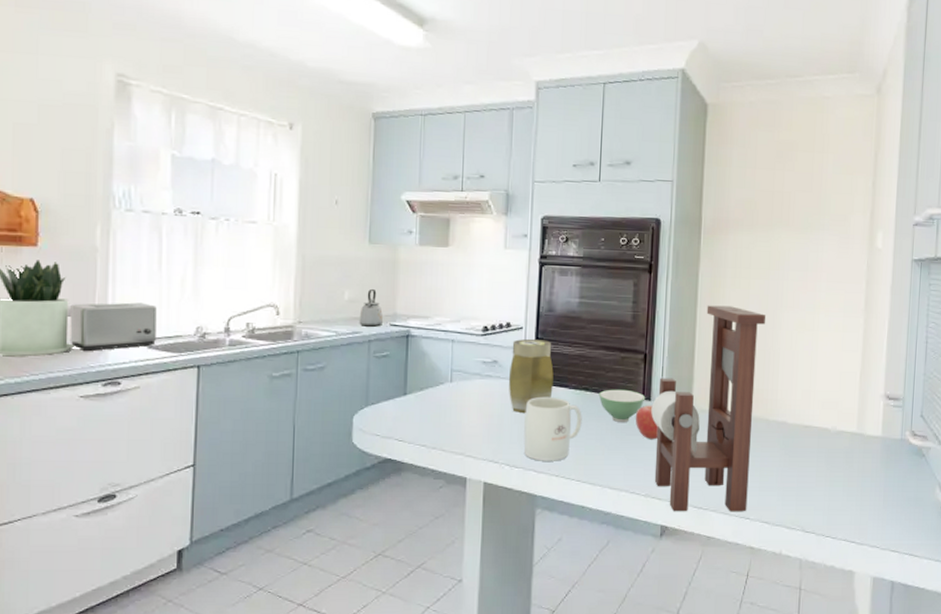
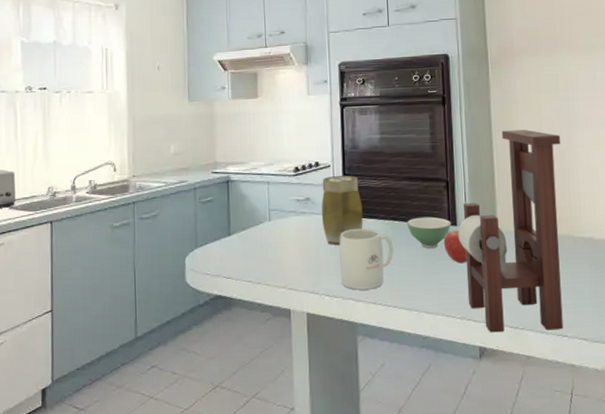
kettle: present [359,289,383,327] -> none [184,142,205,176]

